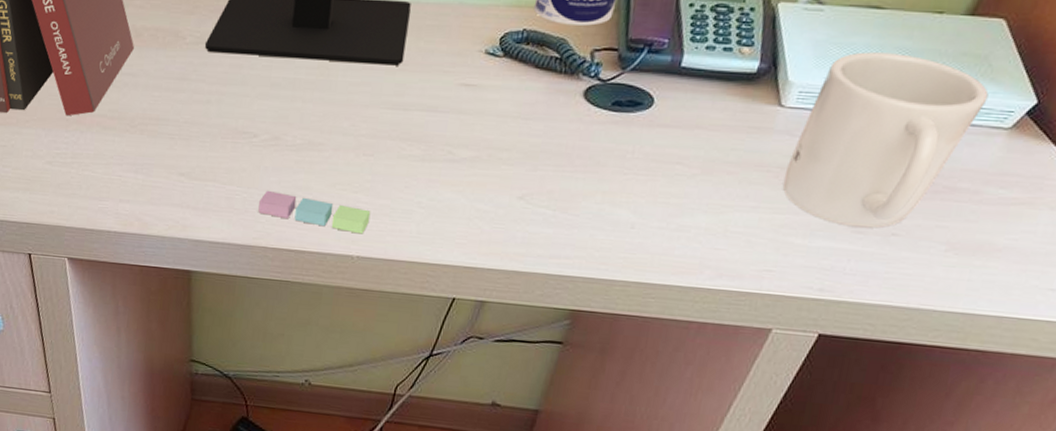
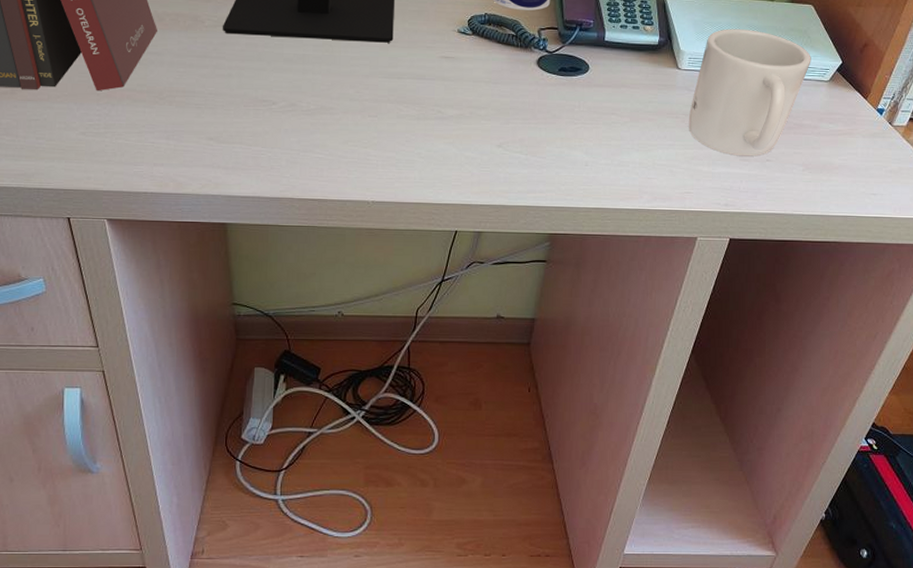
sticky notes: present [258,190,371,234] -> none [283,149,380,182]

